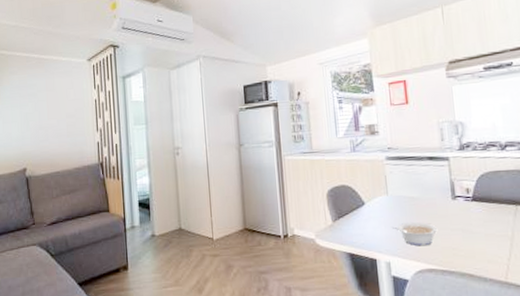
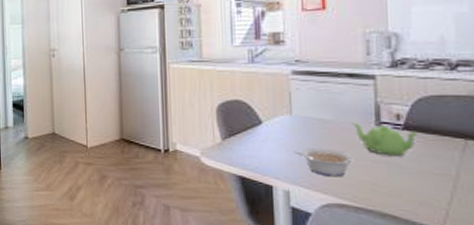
teapot: none [435,197,483,224] -> present [352,122,418,156]

